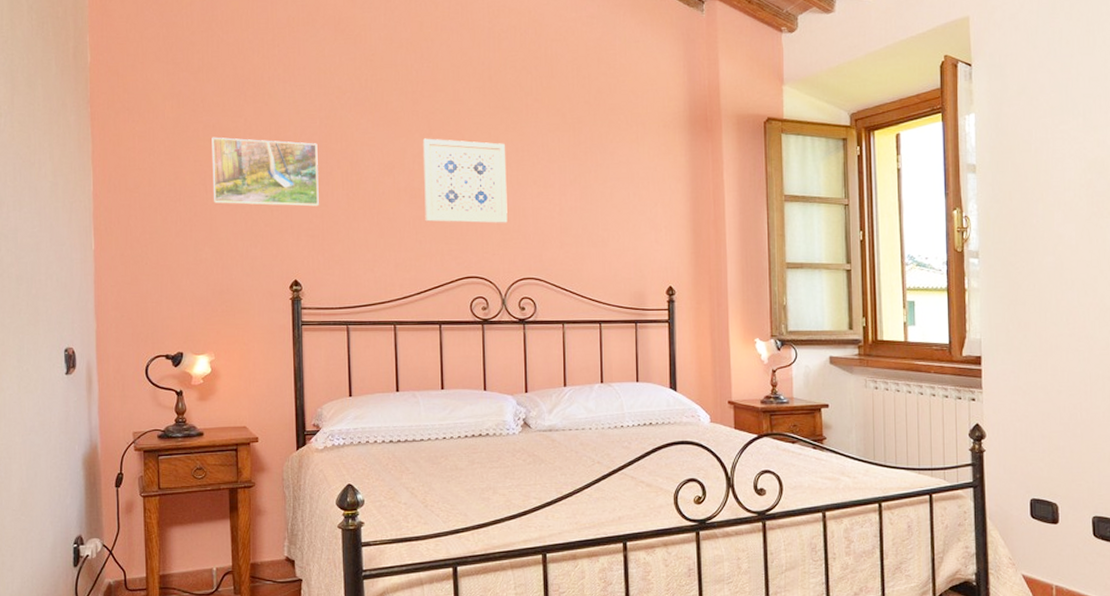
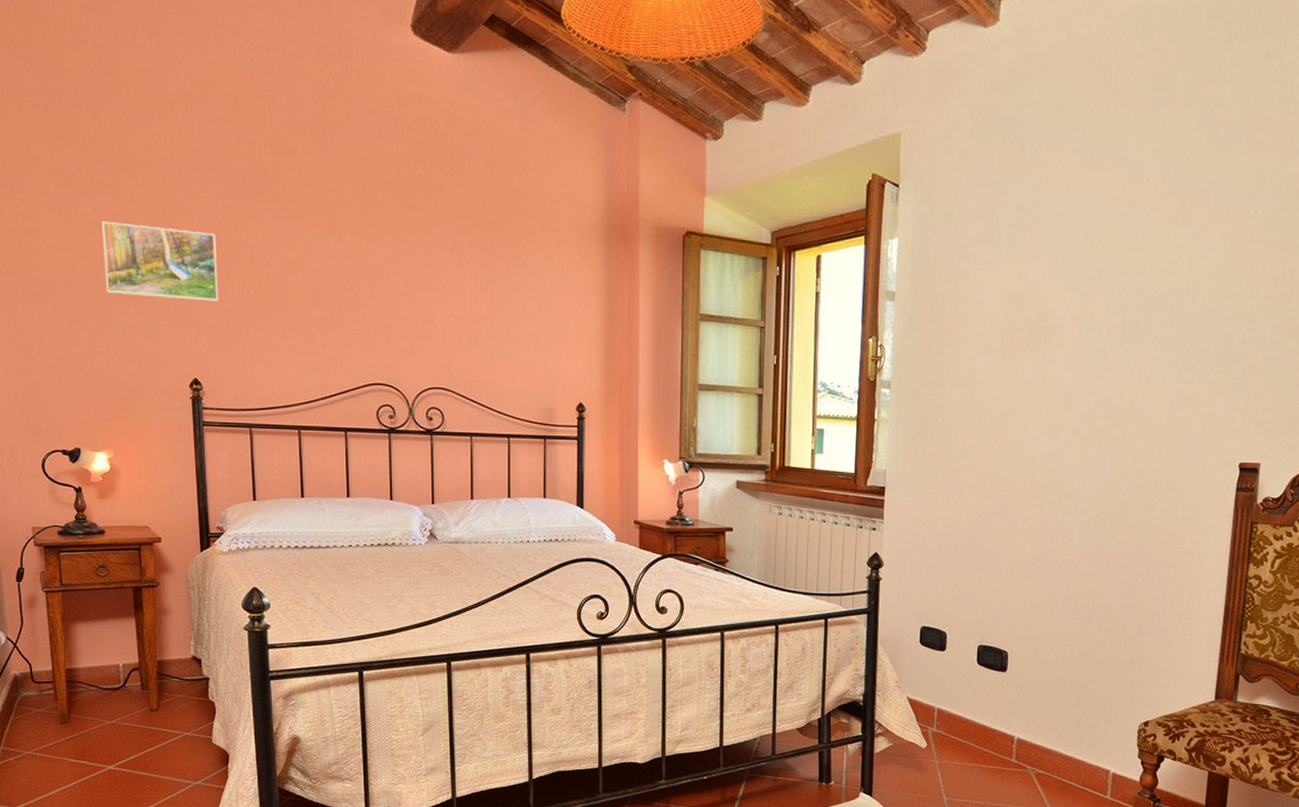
wall art: present [422,138,508,224] -> none [326,234,416,329]

